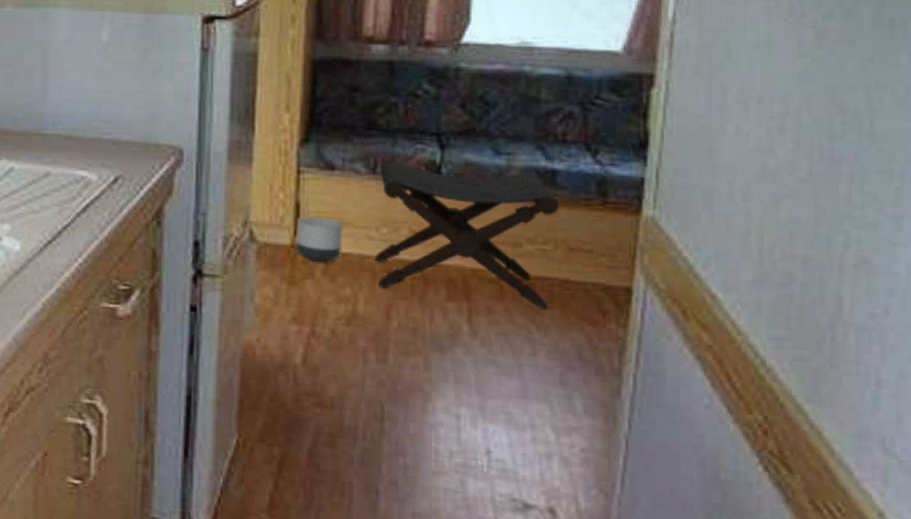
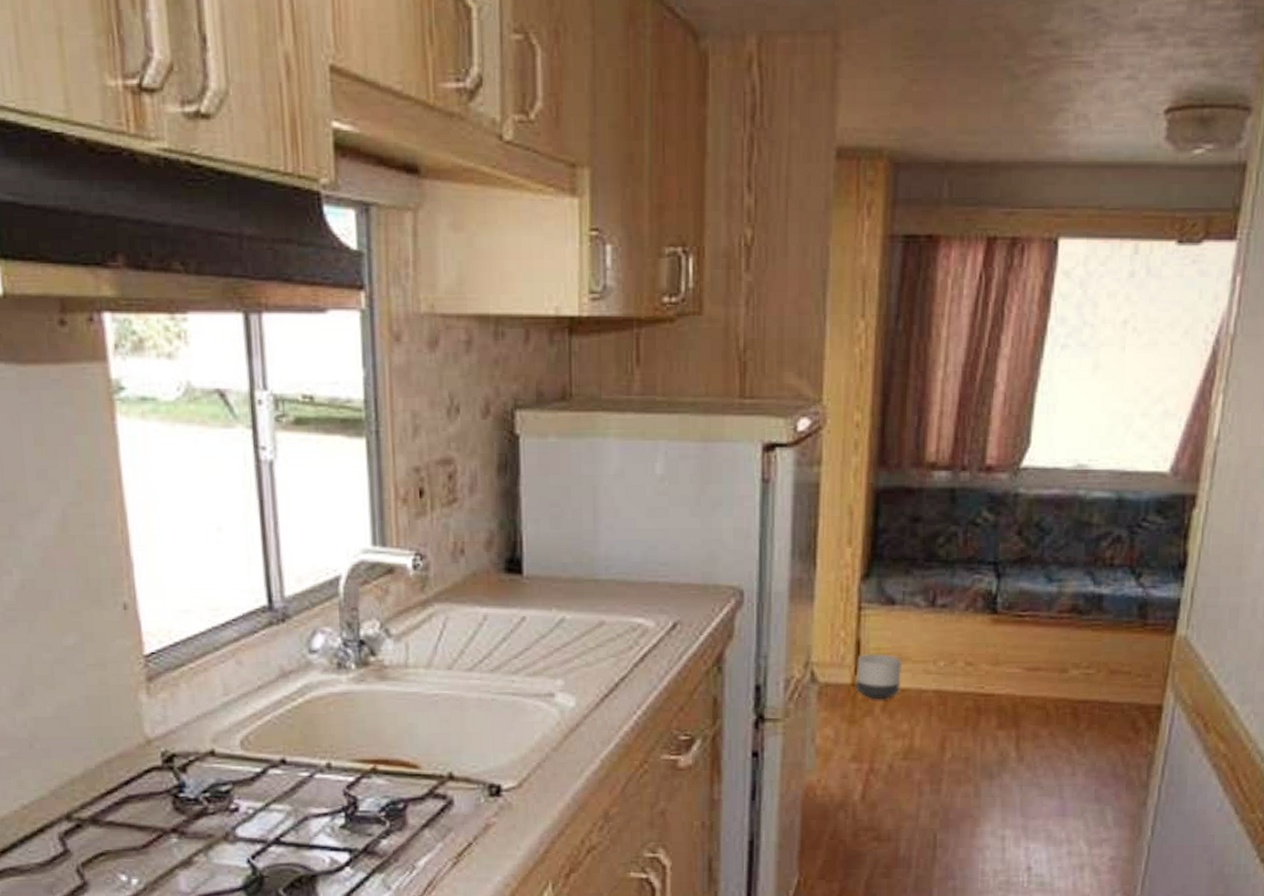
footstool: present [375,159,560,310] -> none [932,591,1104,731]

